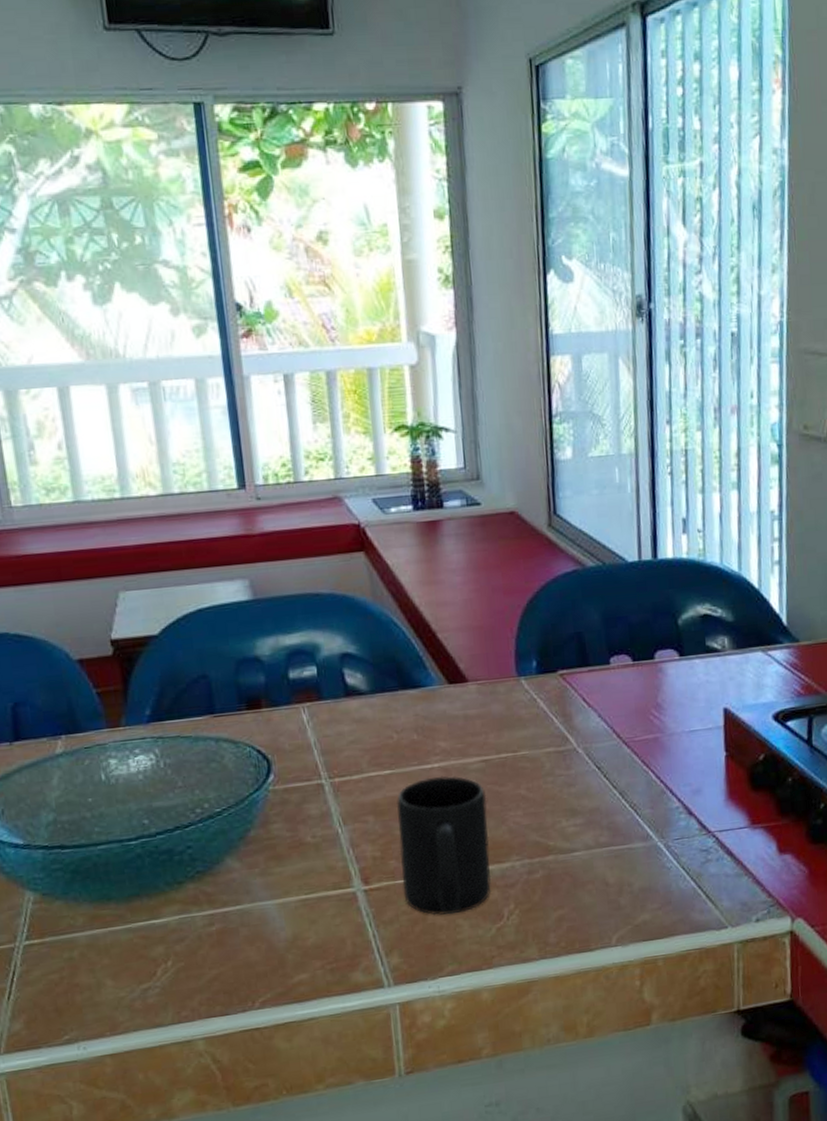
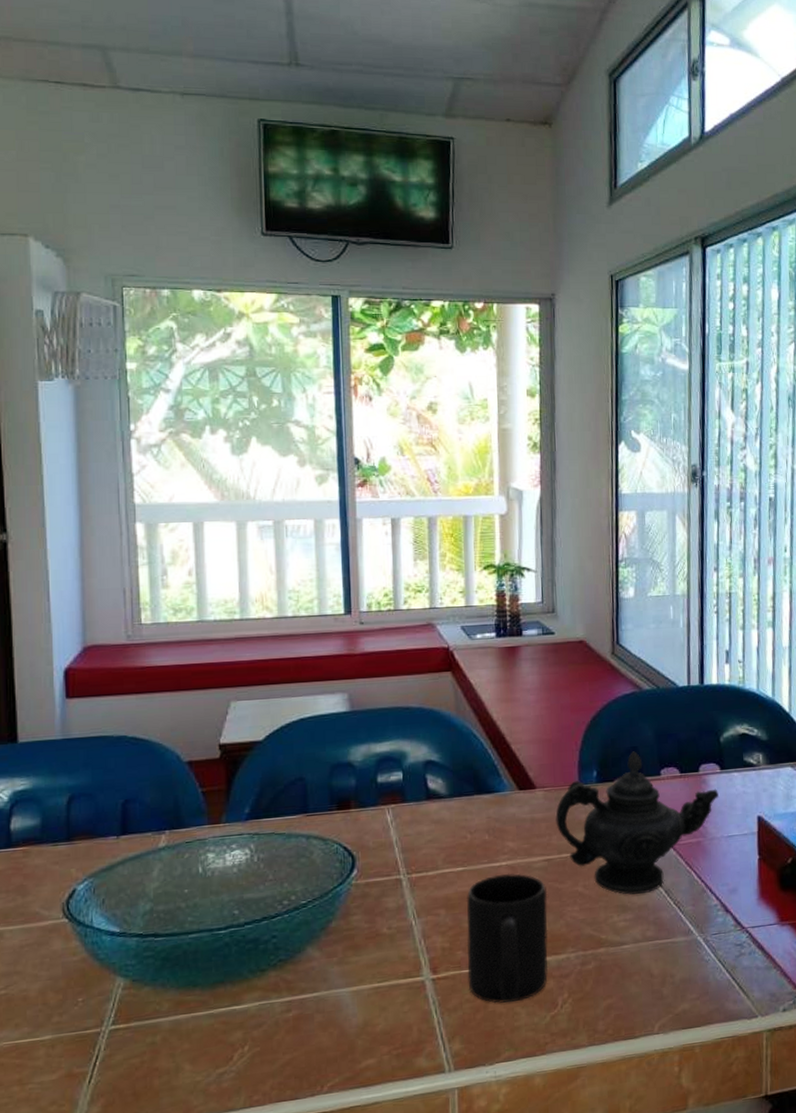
teapot: none [491,637,678,798] -> present [555,751,719,895]

